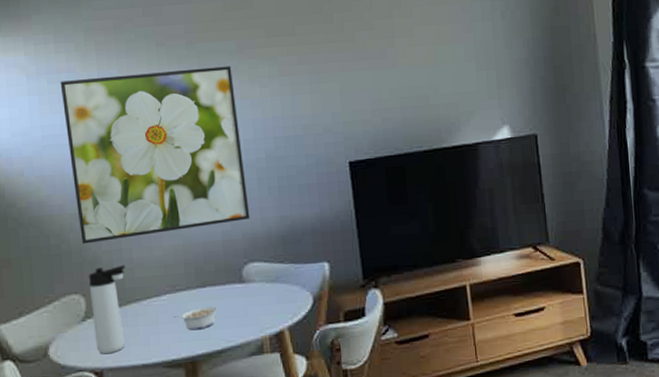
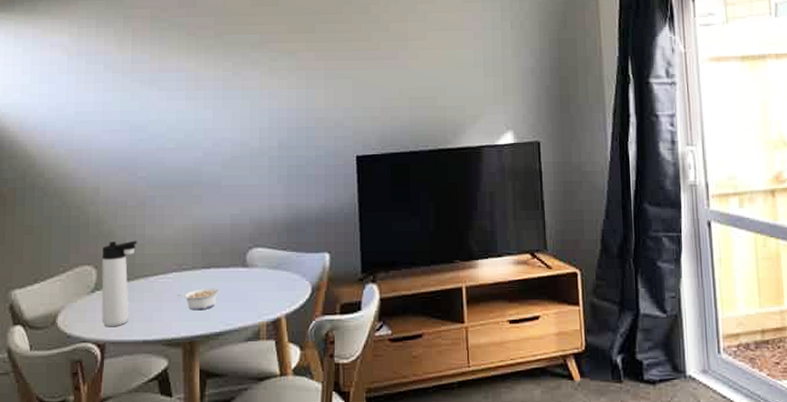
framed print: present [60,66,250,244] -> none [97,57,259,217]

